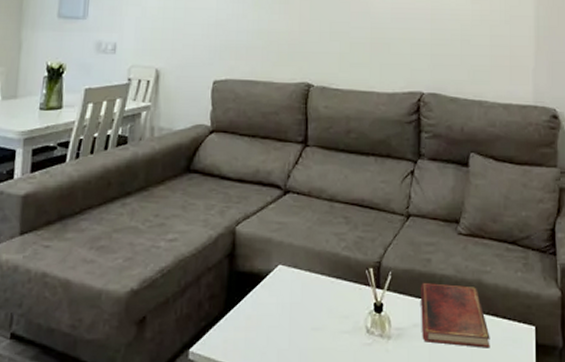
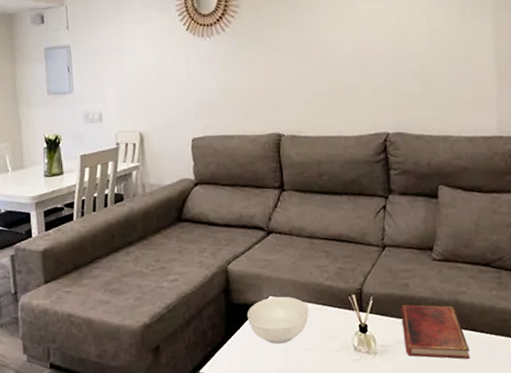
bowl: none [251,265,320,321] -> present [247,296,309,344]

